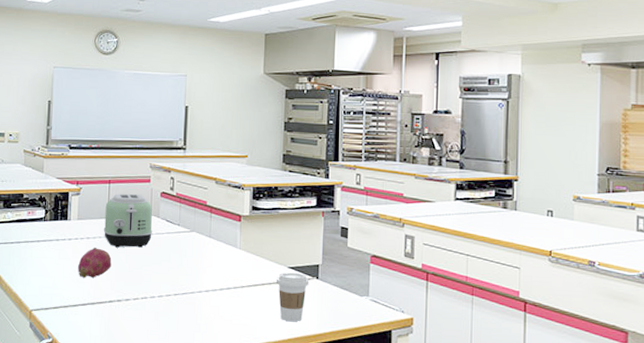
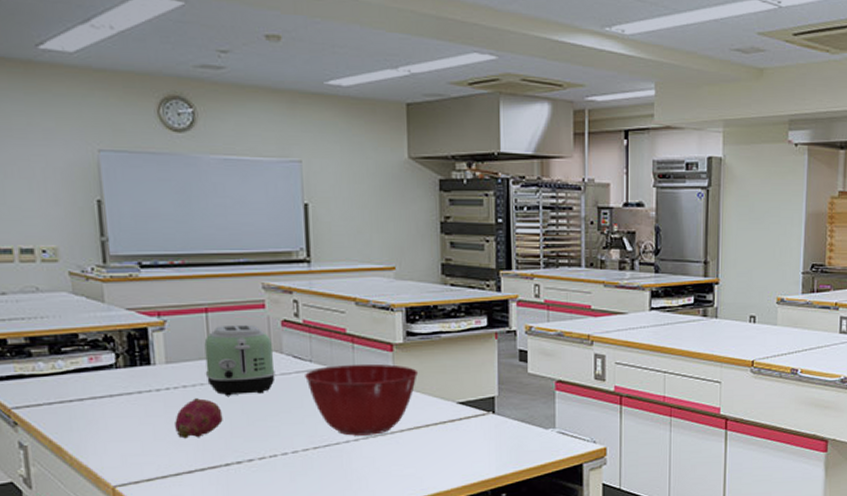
mixing bowl: none [173,229,260,288] -> present [305,363,419,436]
coffee cup: present [277,272,310,322] -> none [444,408,484,466]

